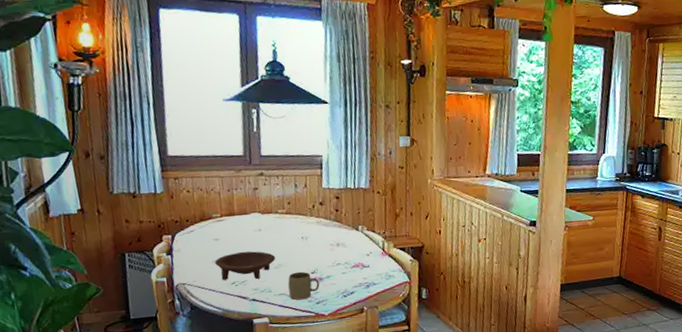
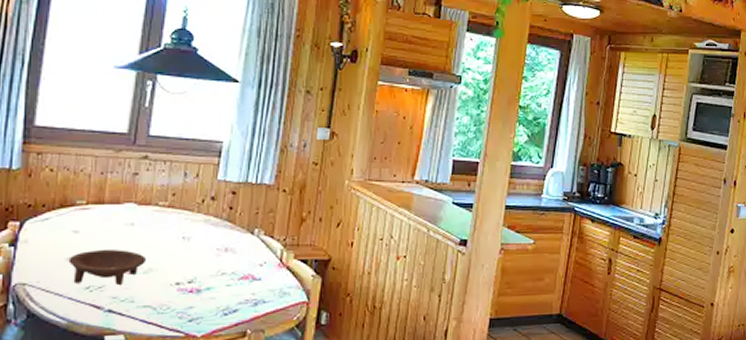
mug: present [288,271,320,300] -> none [156,279,196,316]

